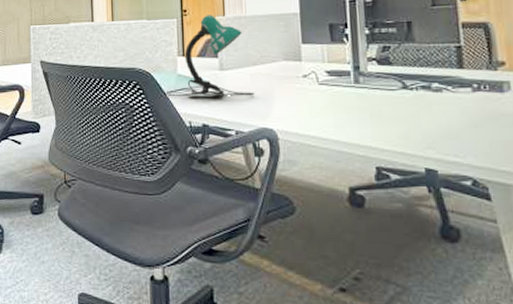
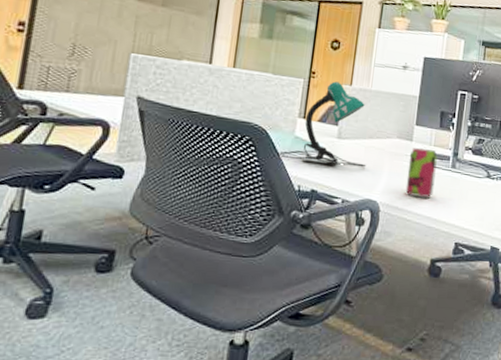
beverage can: none [301,67,338,119] -> present [405,148,437,198]

